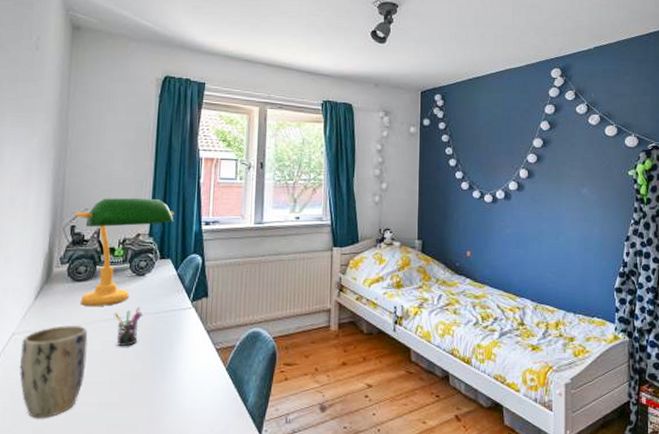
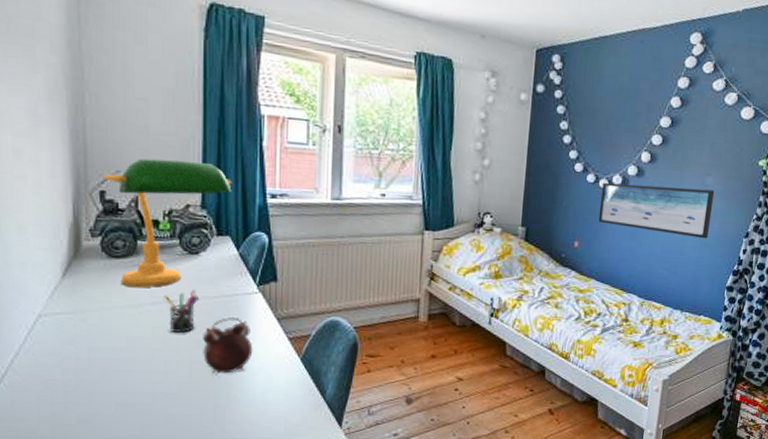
plant pot: present [20,326,88,419] -> none [52,308,134,409]
alarm clock: none [143,330,186,386] -> present [203,316,253,376]
wall art: none [486,197,591,244] -> present [598,182,715,239]

